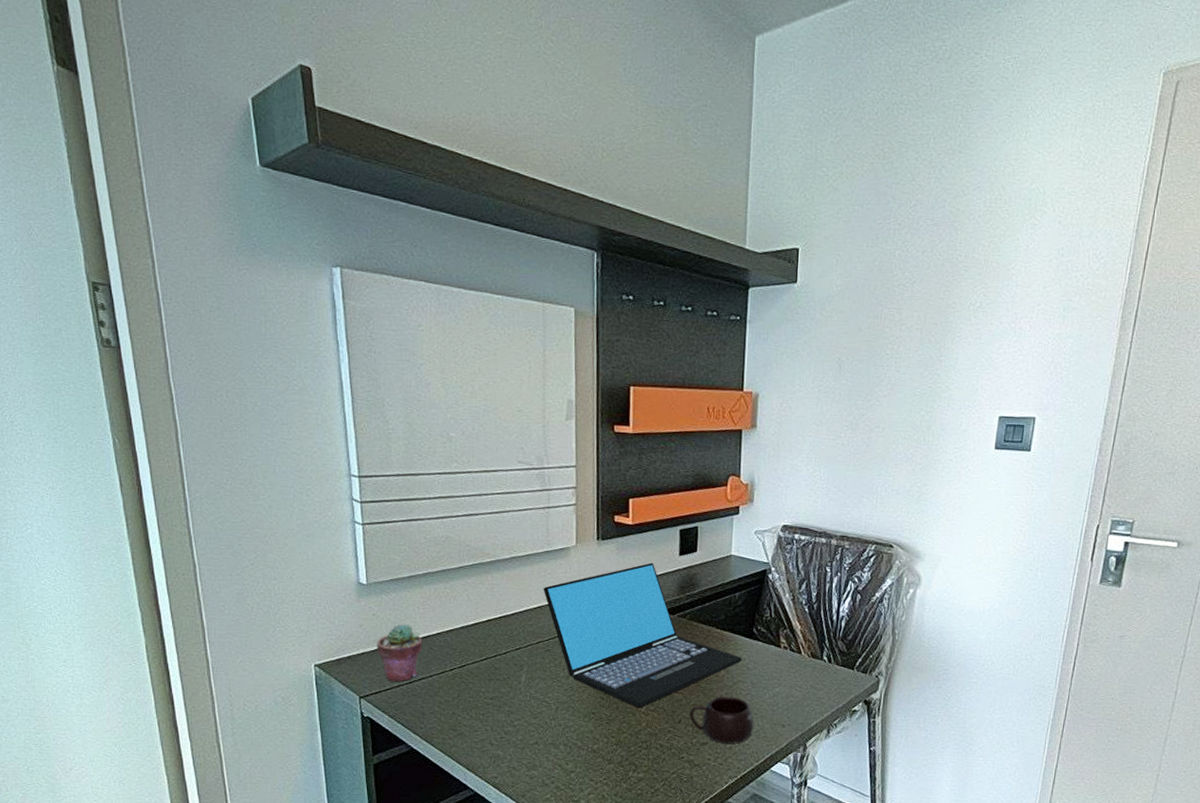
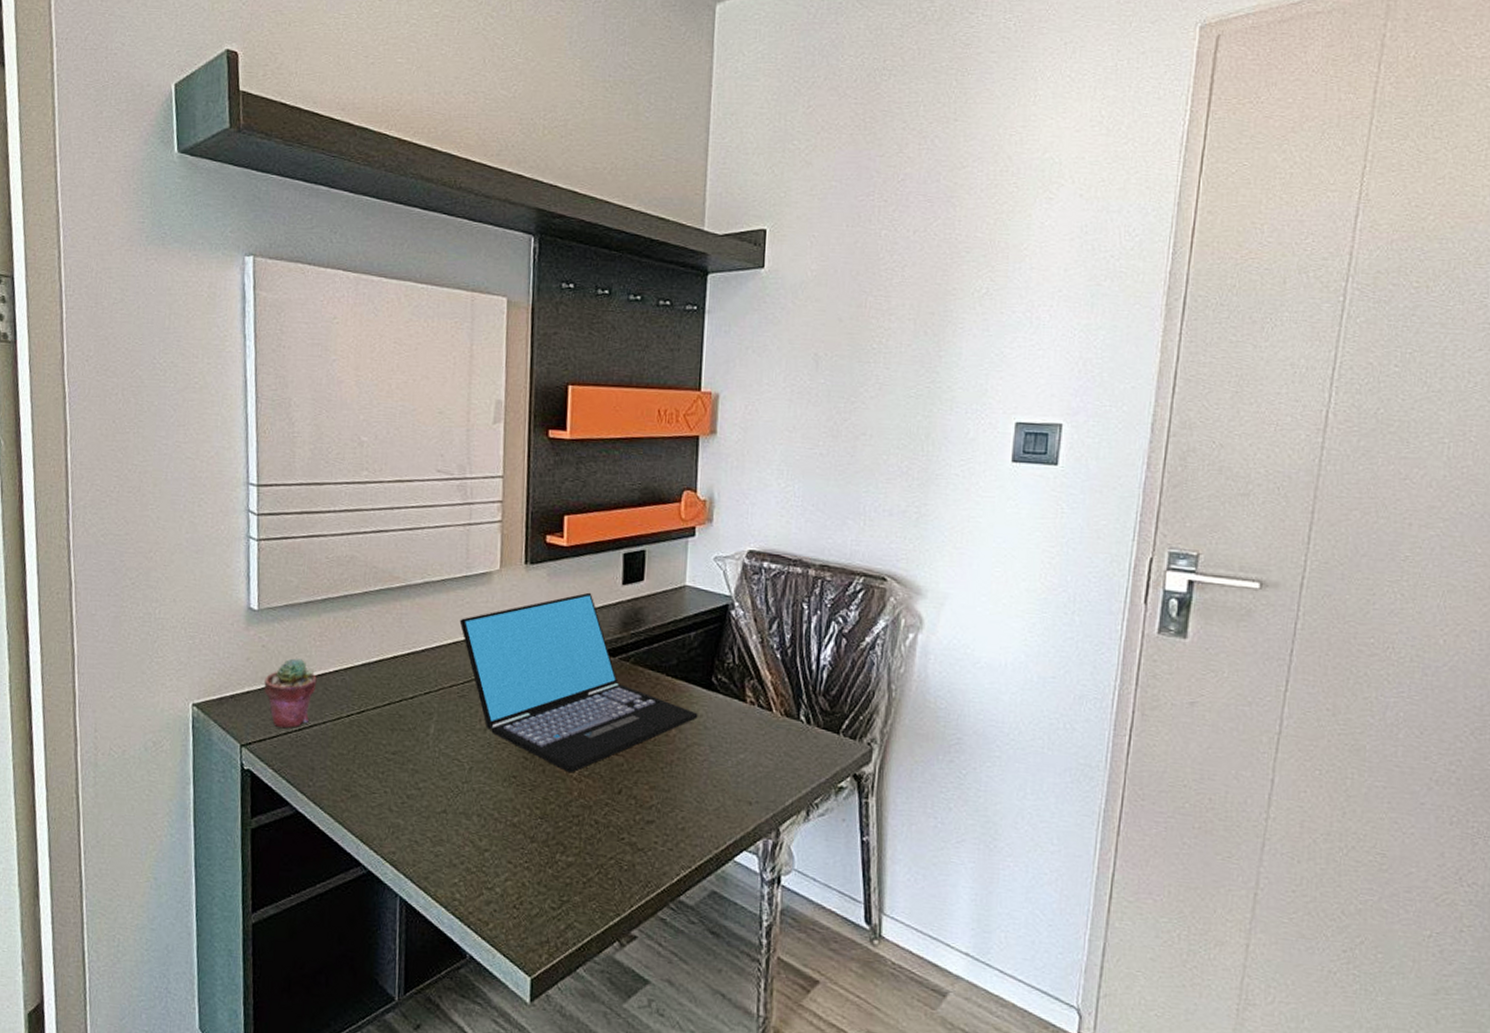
mug: present [689,696,754,744] -> none [631,761,713,824]

